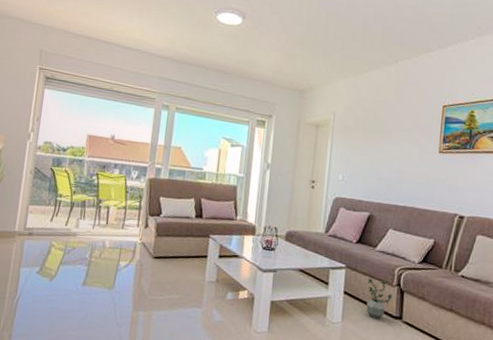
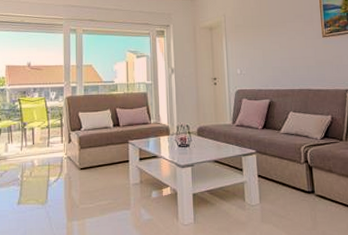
potted plant: present [366,278,393,319] -> none [278,159,302,197]

